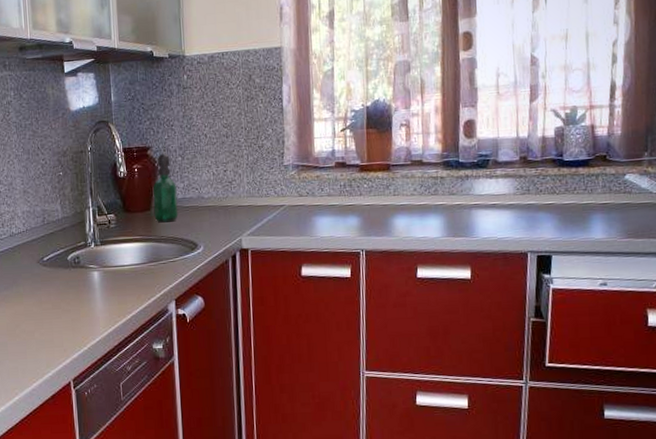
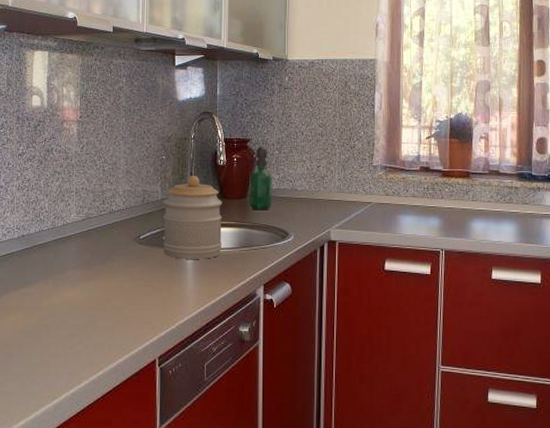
jar: none [64,190,129,279] -> present [163,176,223,259]

